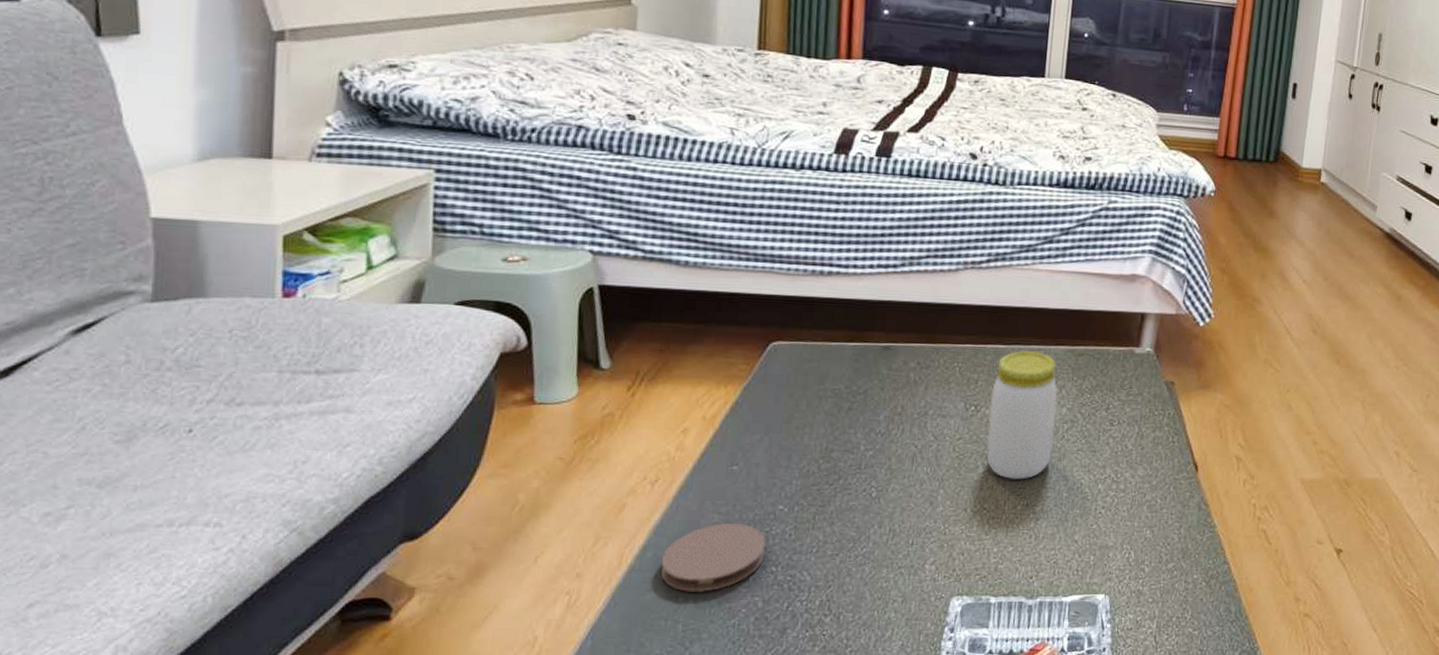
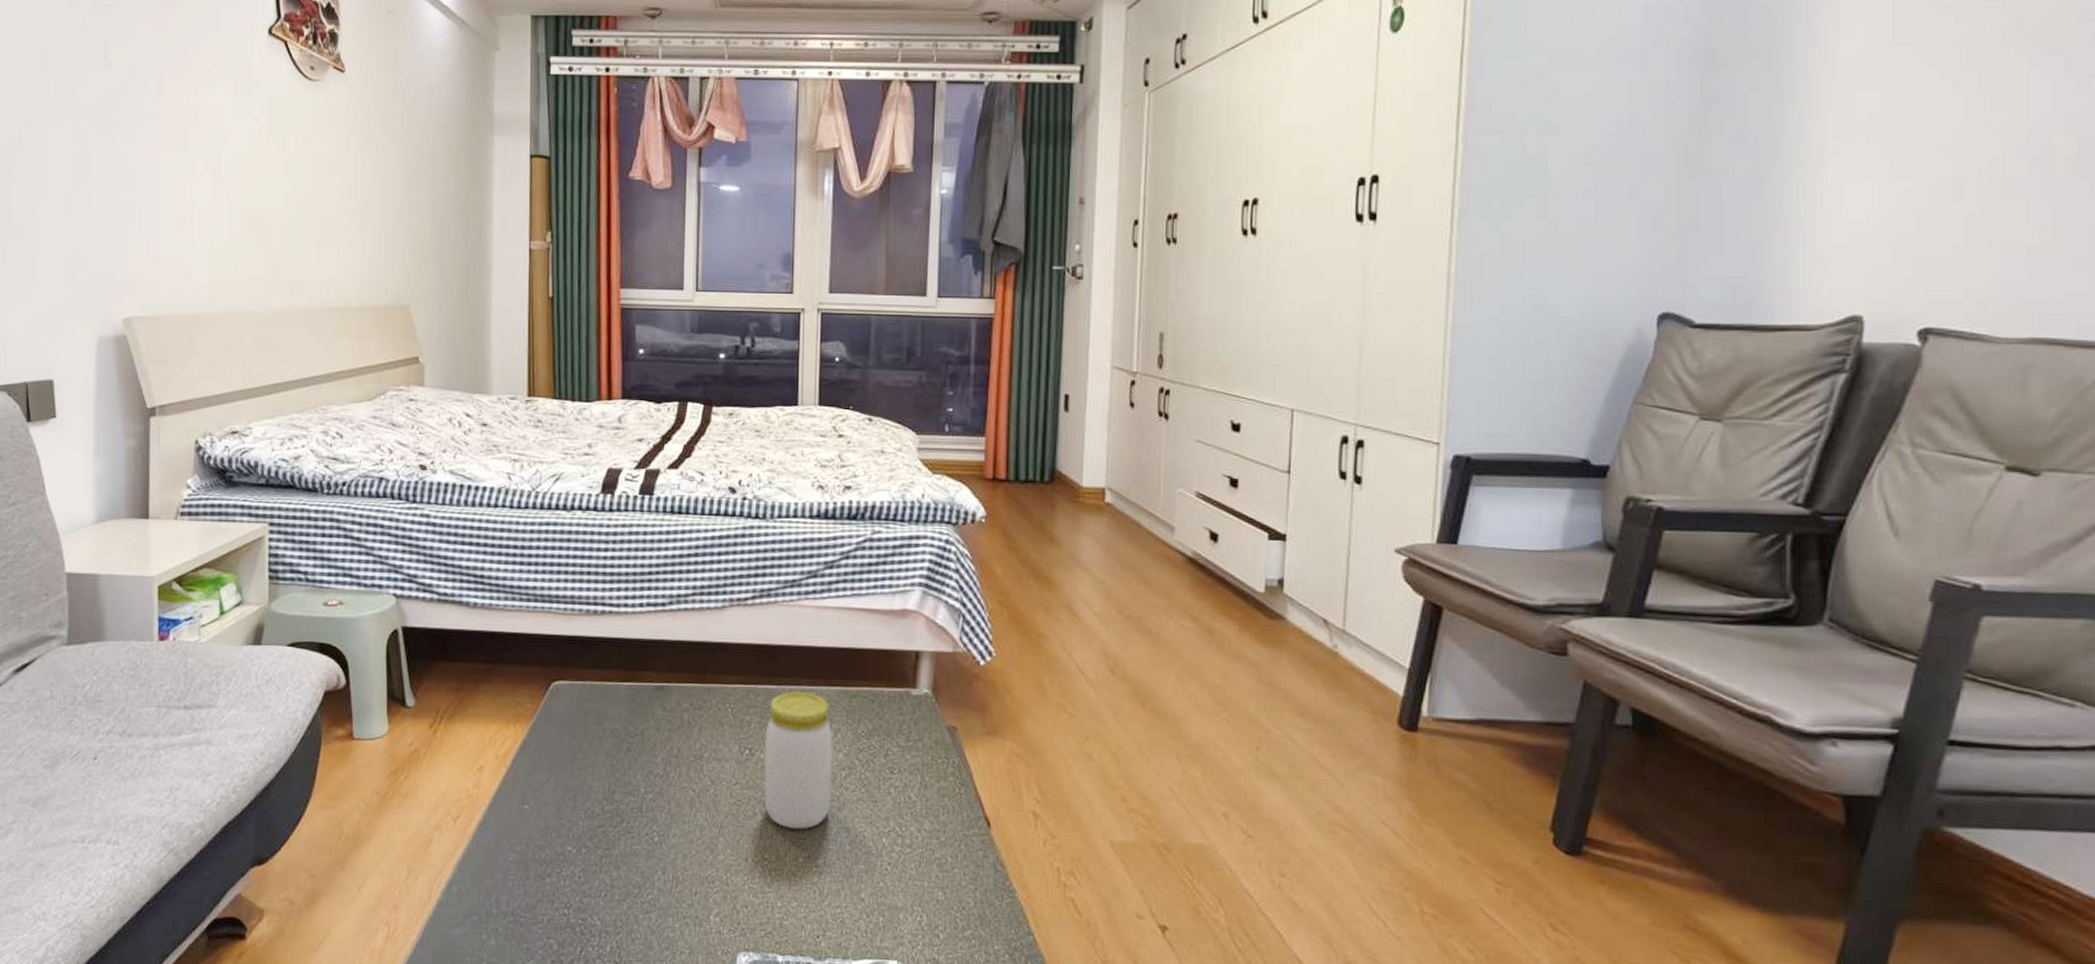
coaster: present [661,523,766,592] -> none [465,862,558,931]

